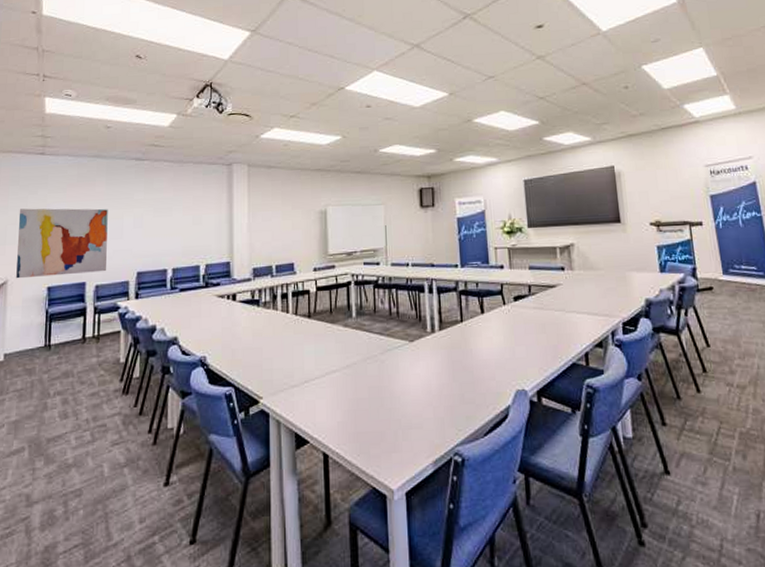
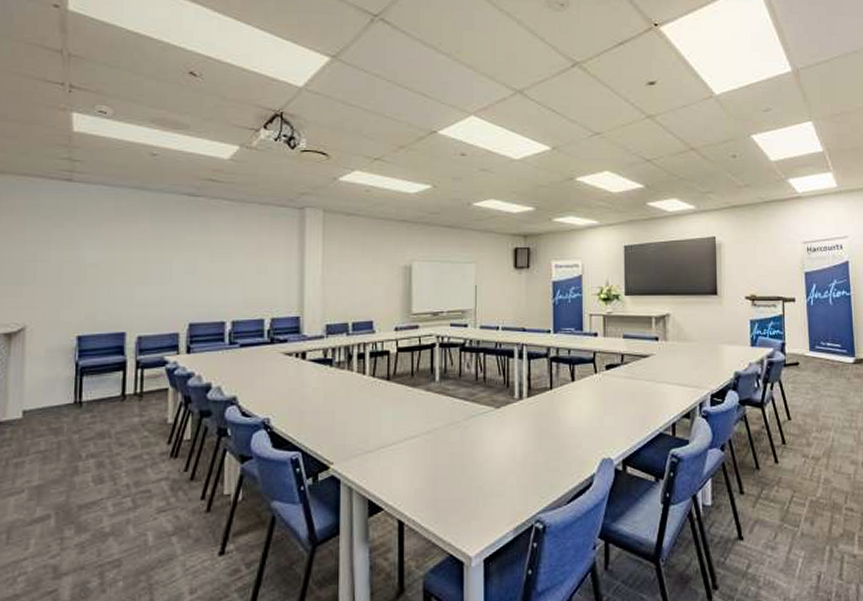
wall art: present [16,208,108,279] -> none [37,244,154,325]

